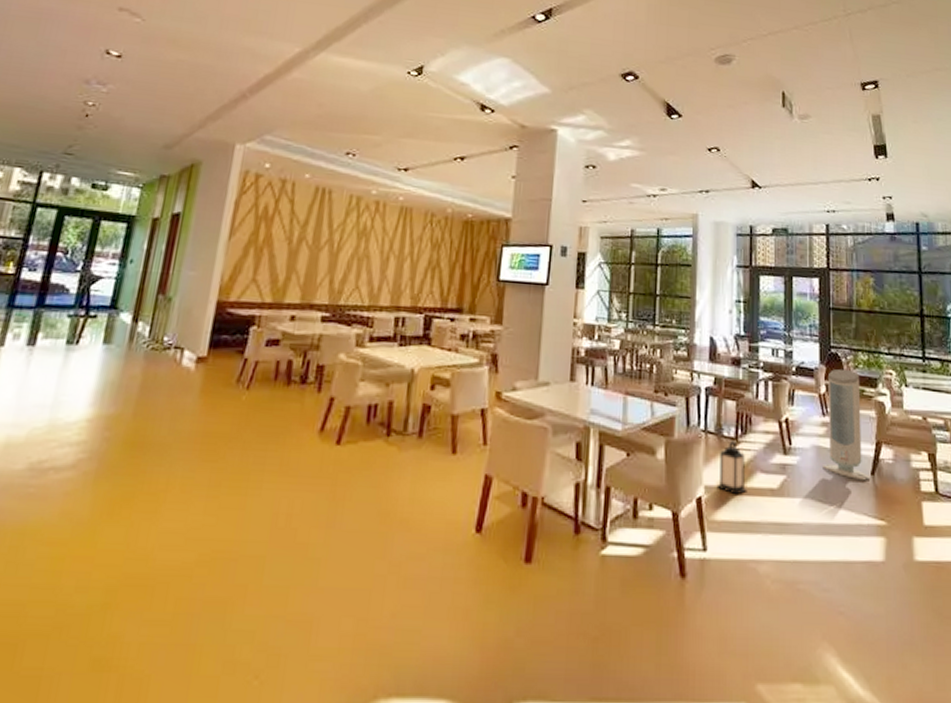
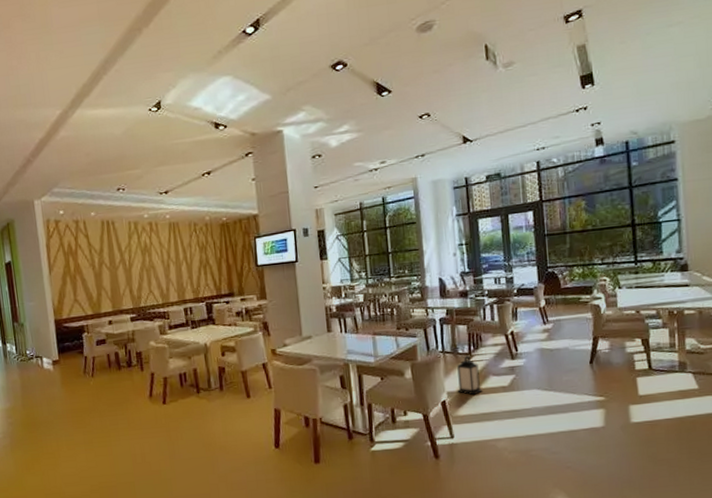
air purifier: present [823,368,871,481] -> none [546,283,590,370]

